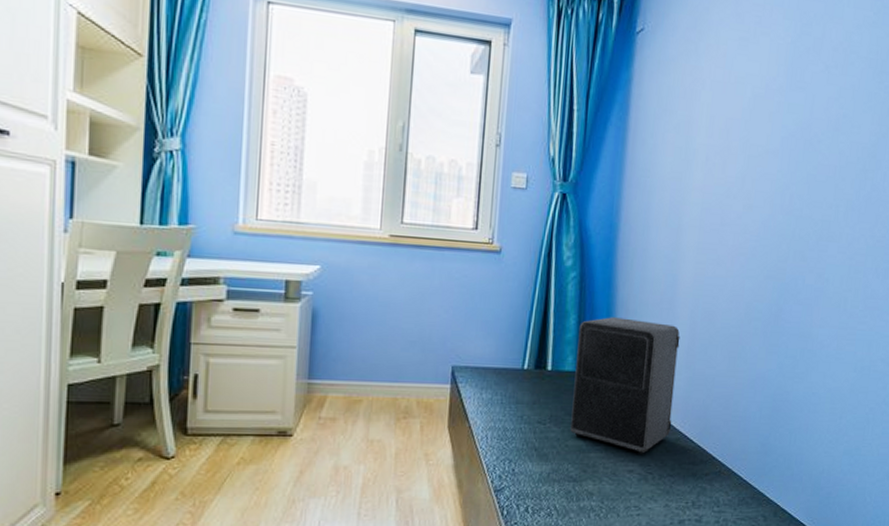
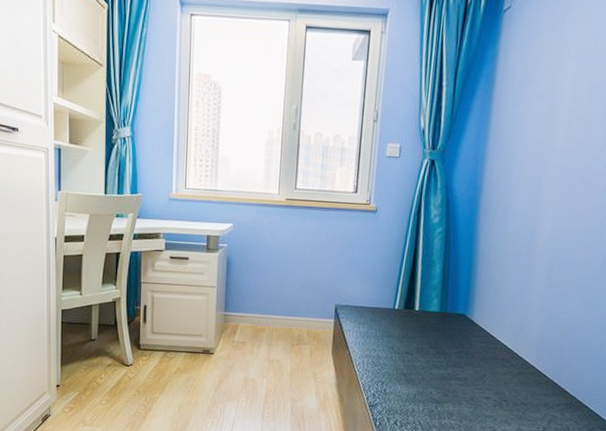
speaker: present [570,317,680,455] -> none [434,266,537,385]

